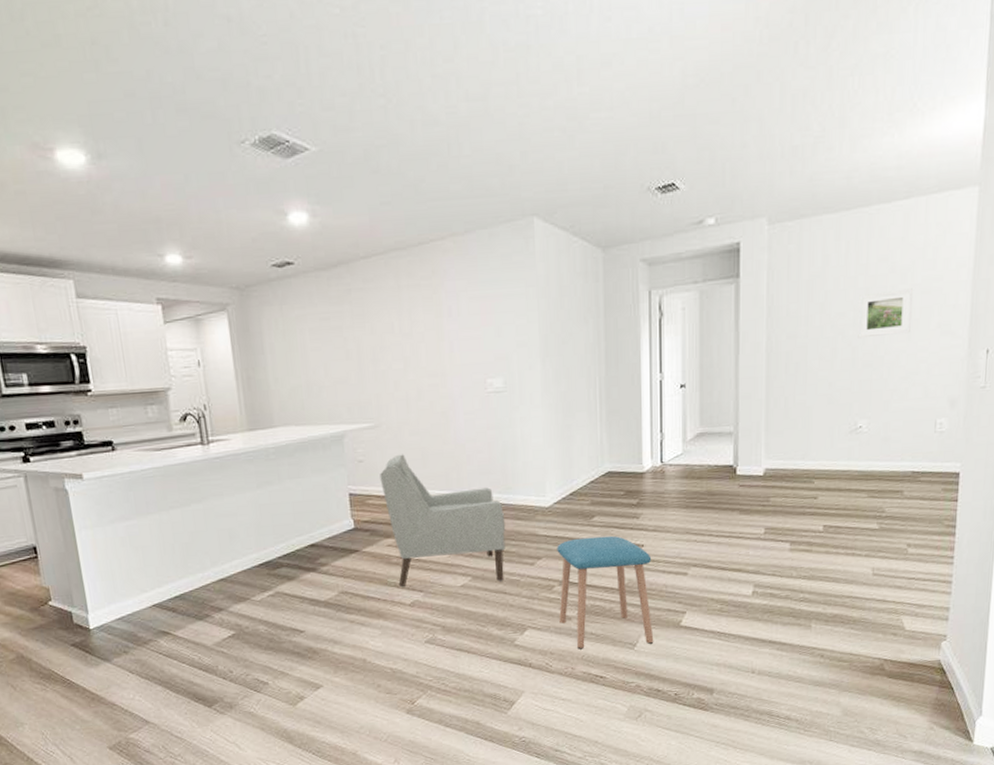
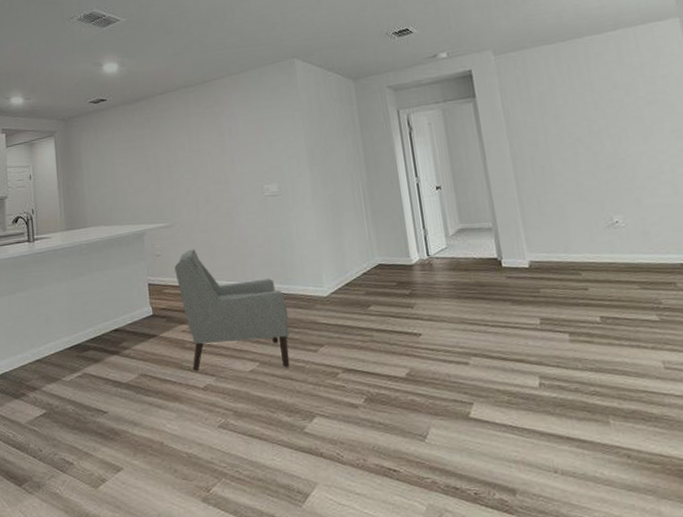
stool: present [557,535,654,650] -> none [337,324,445,440]
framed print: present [858,288,913,339] -> none [589,100,646,144]

